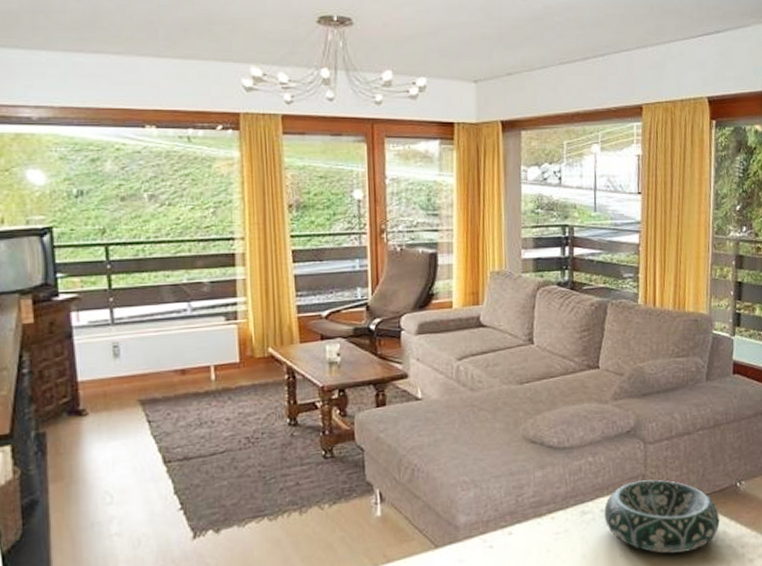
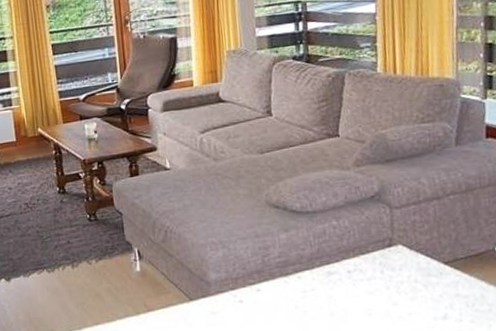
decorative bowl: present [604,479,720,554] -> none [350,243,477,315]

